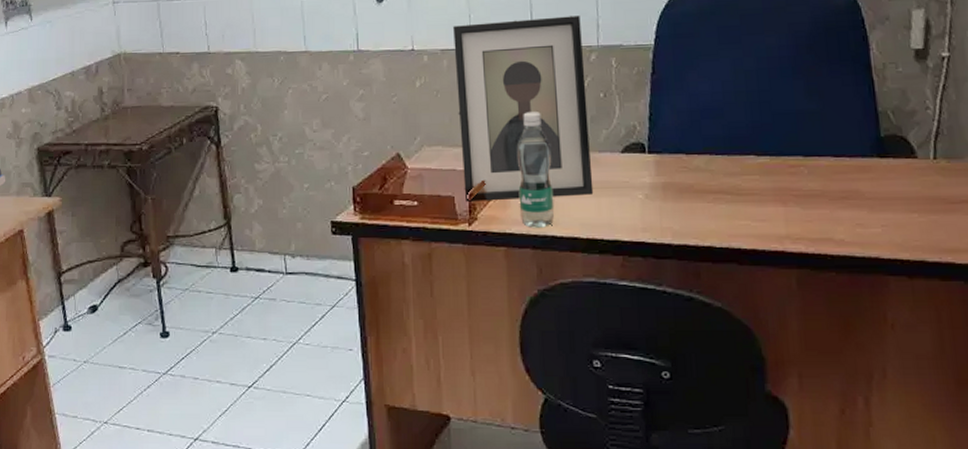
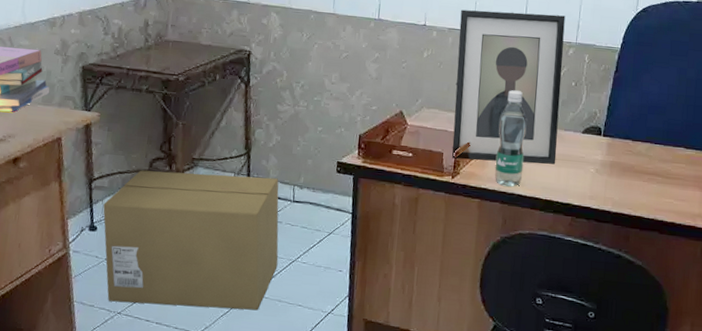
box: none [76,249,277,410] -> present [103,170,279,311]

